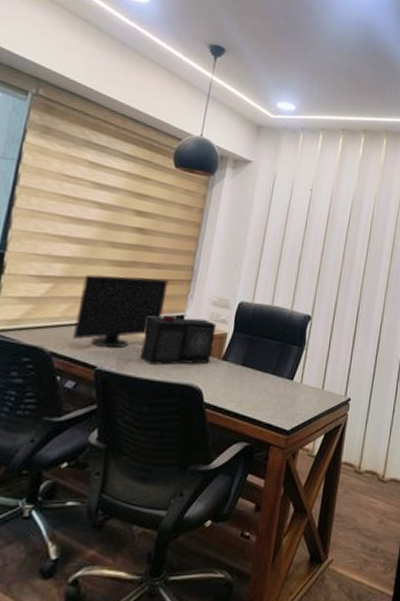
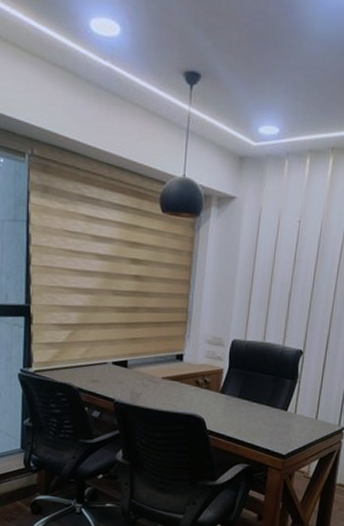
computer monitor: present [73,274,169,349] -> none [93,320,167,384]
speaker: present [140,314,217,365] -> none [149,354,213,398]

